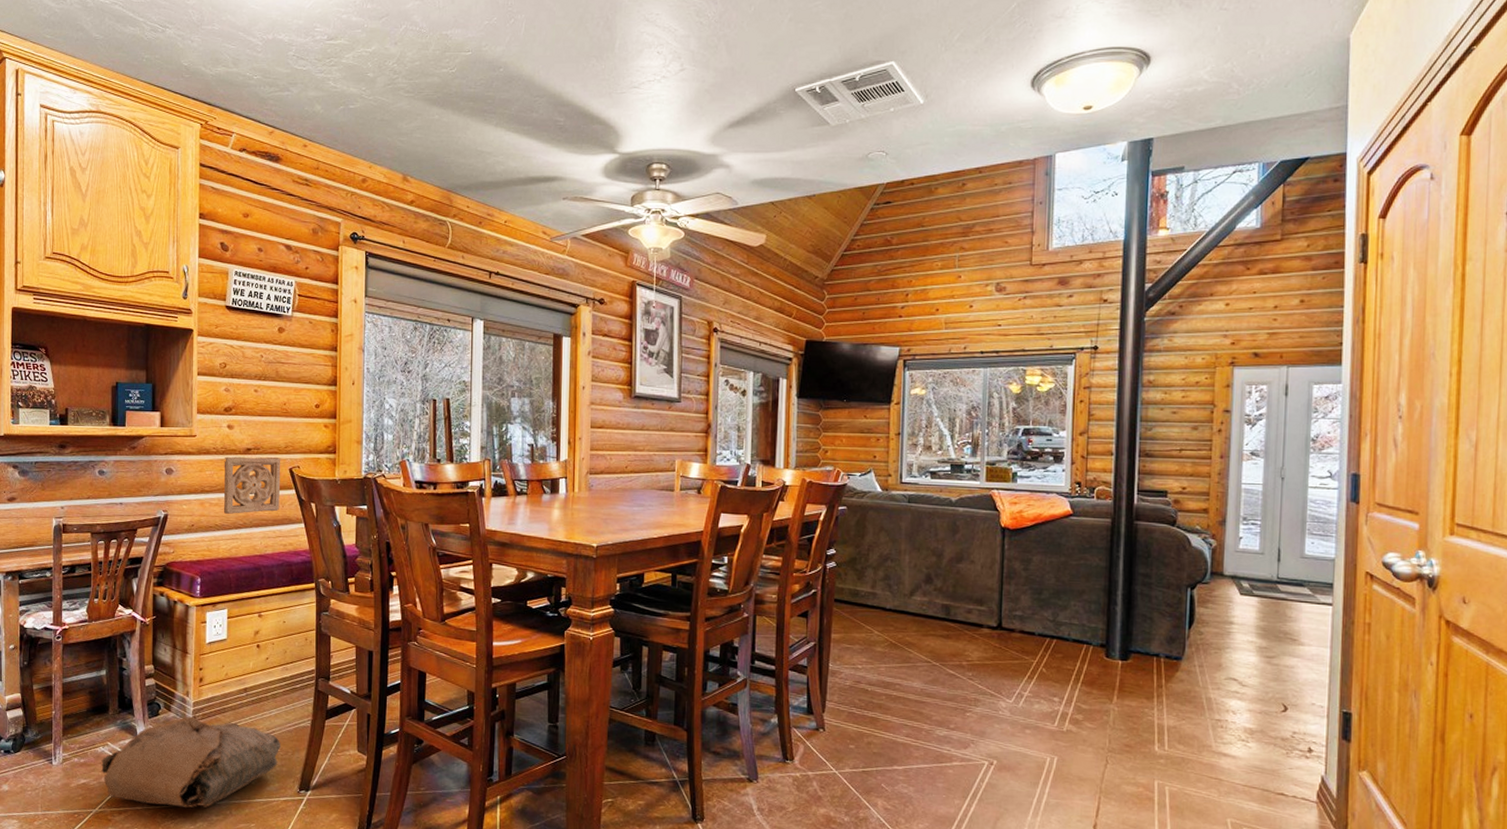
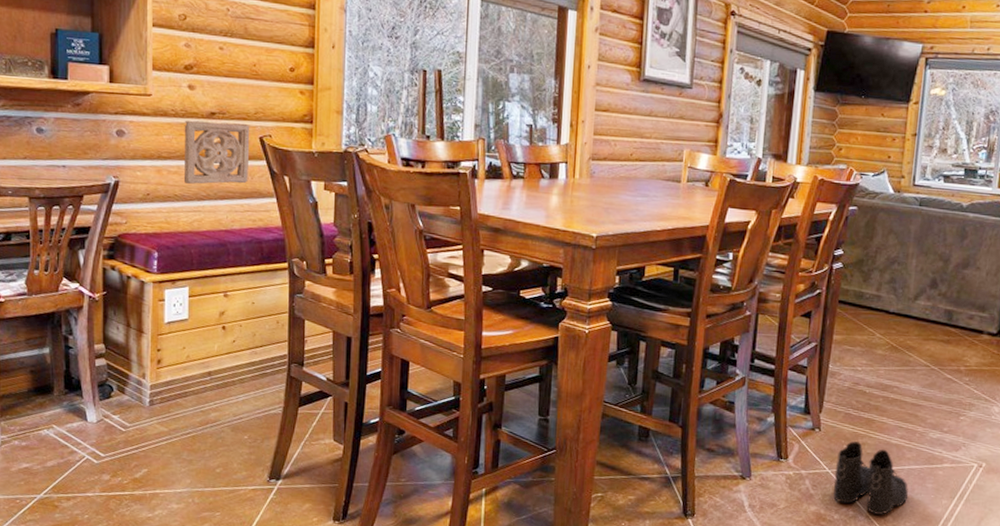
bag: present [101,716,281,808] -> none [46,399,250,495]
boots: none [841,741,918,817] -> present [833,441,908,515]

